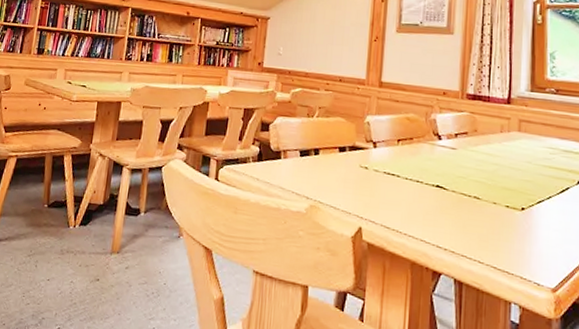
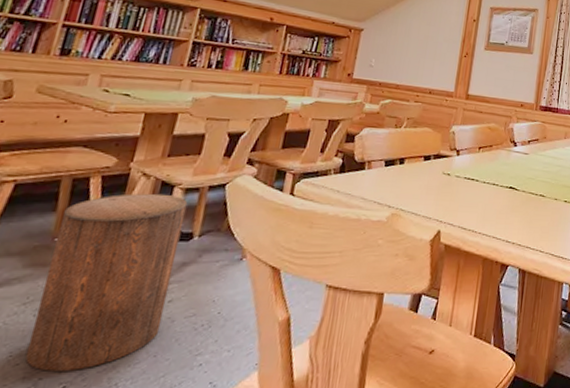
stool: none [32,171,134,316] -> present [25,193,188,372]

